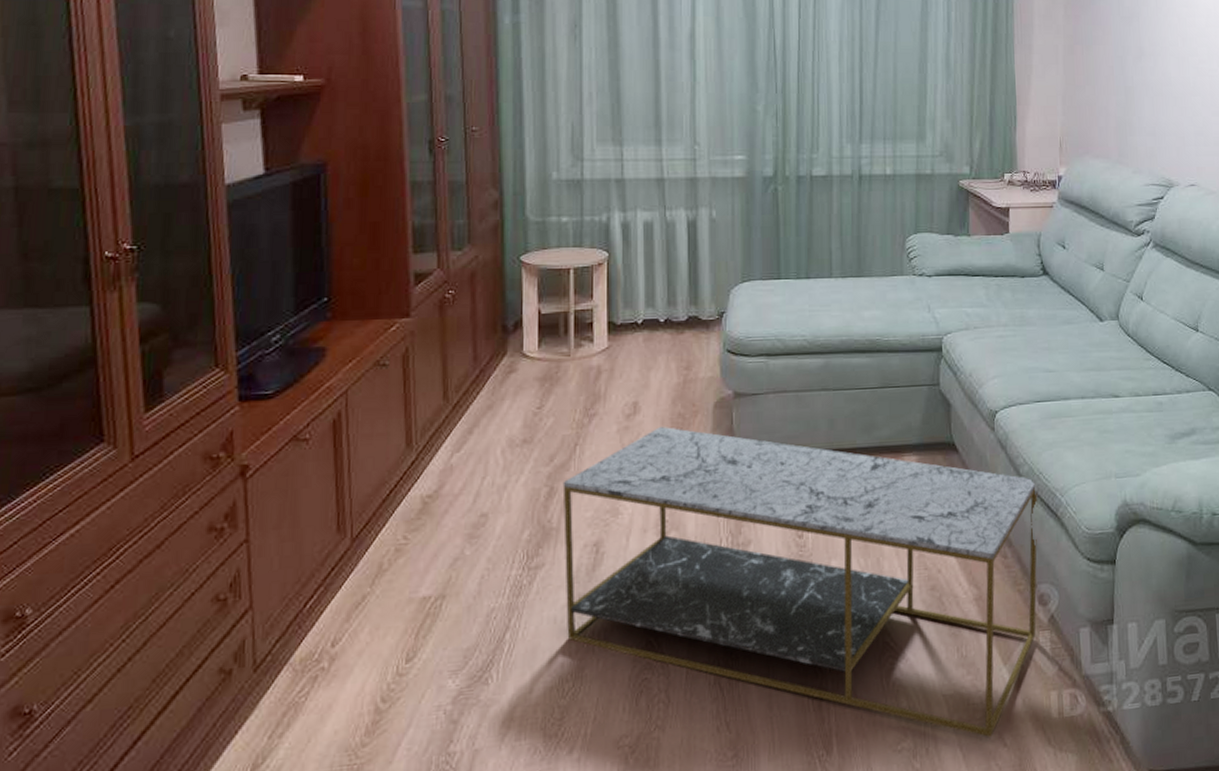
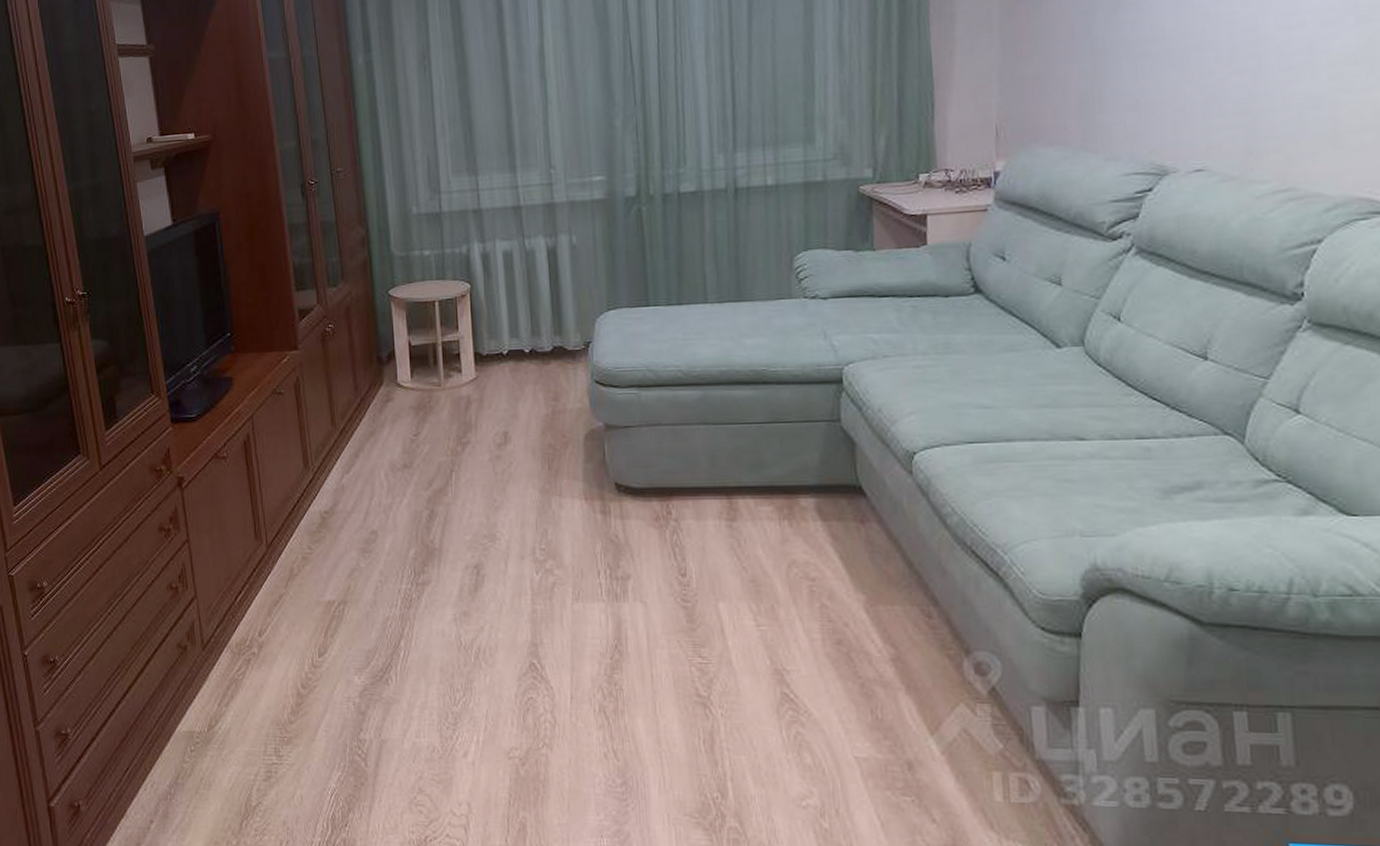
coffee table: present [562,426,1038,737] -> none [442,456,972,809]

